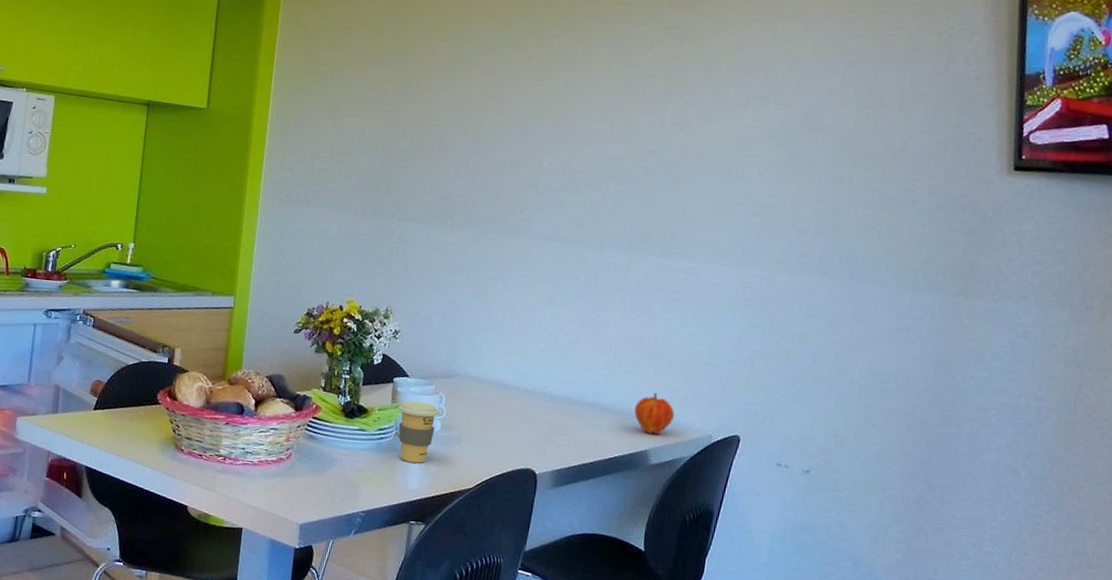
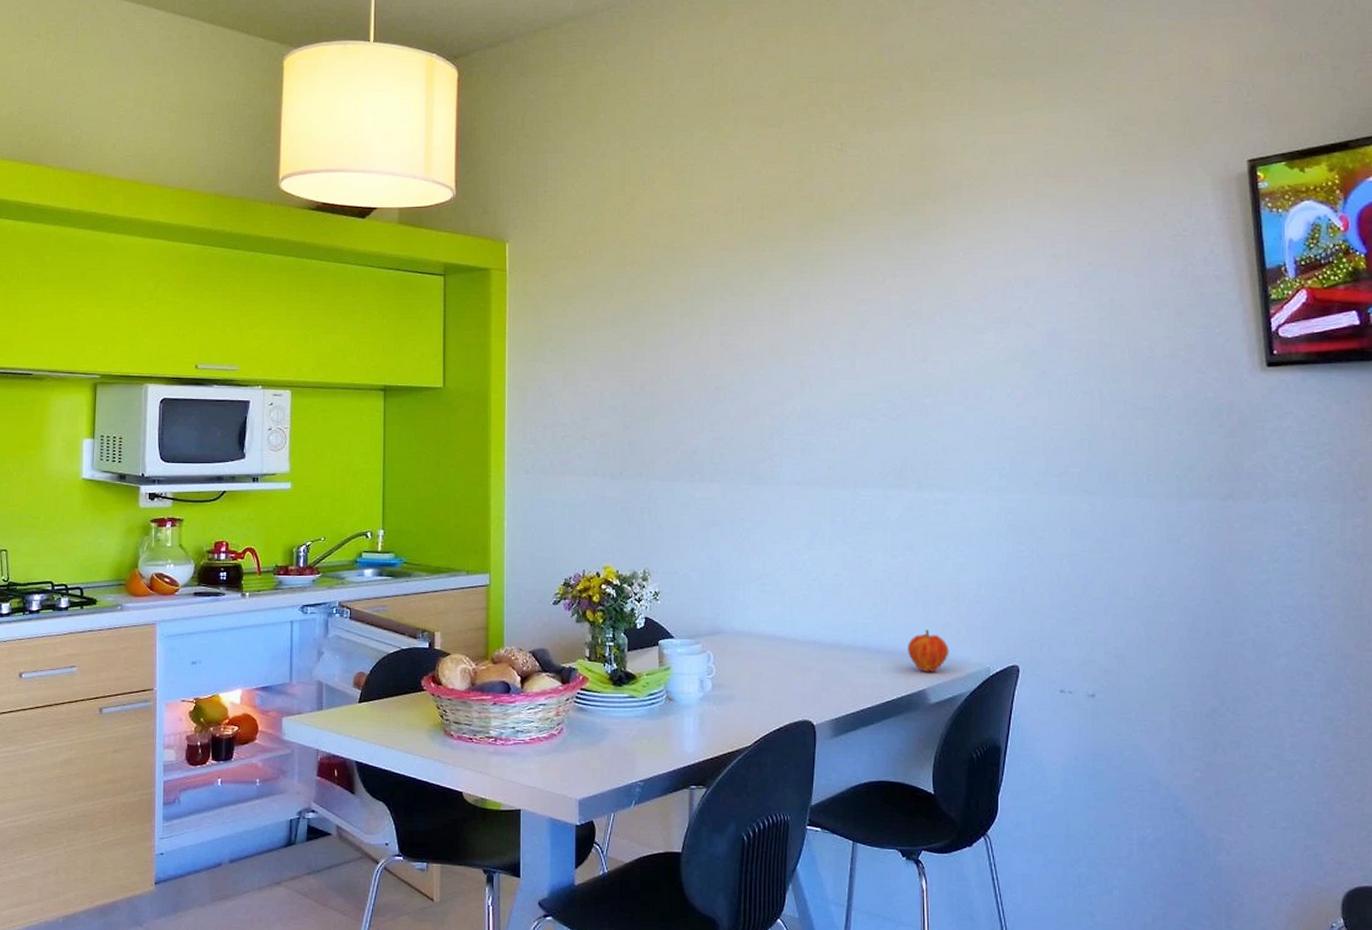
coffee cup: present [398,400,439,463] -> none [666,662,709,725]

